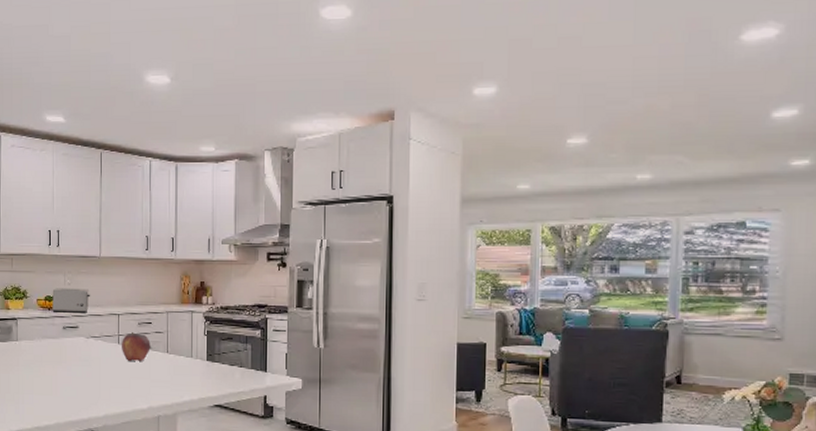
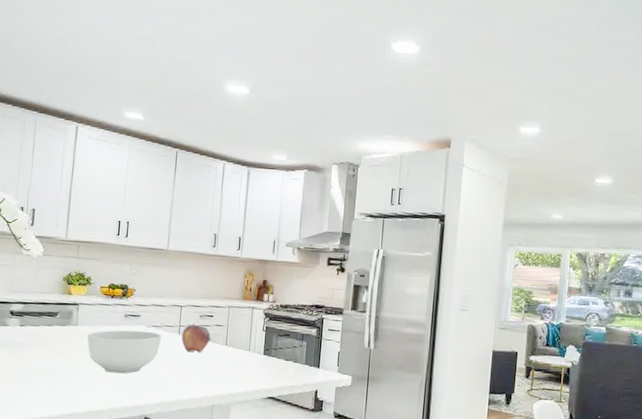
bowl: none [27,342,102,388] -> present [86,330,162,374]
toaster: present [52,288,91,314] -> none [115,277,155,304]

